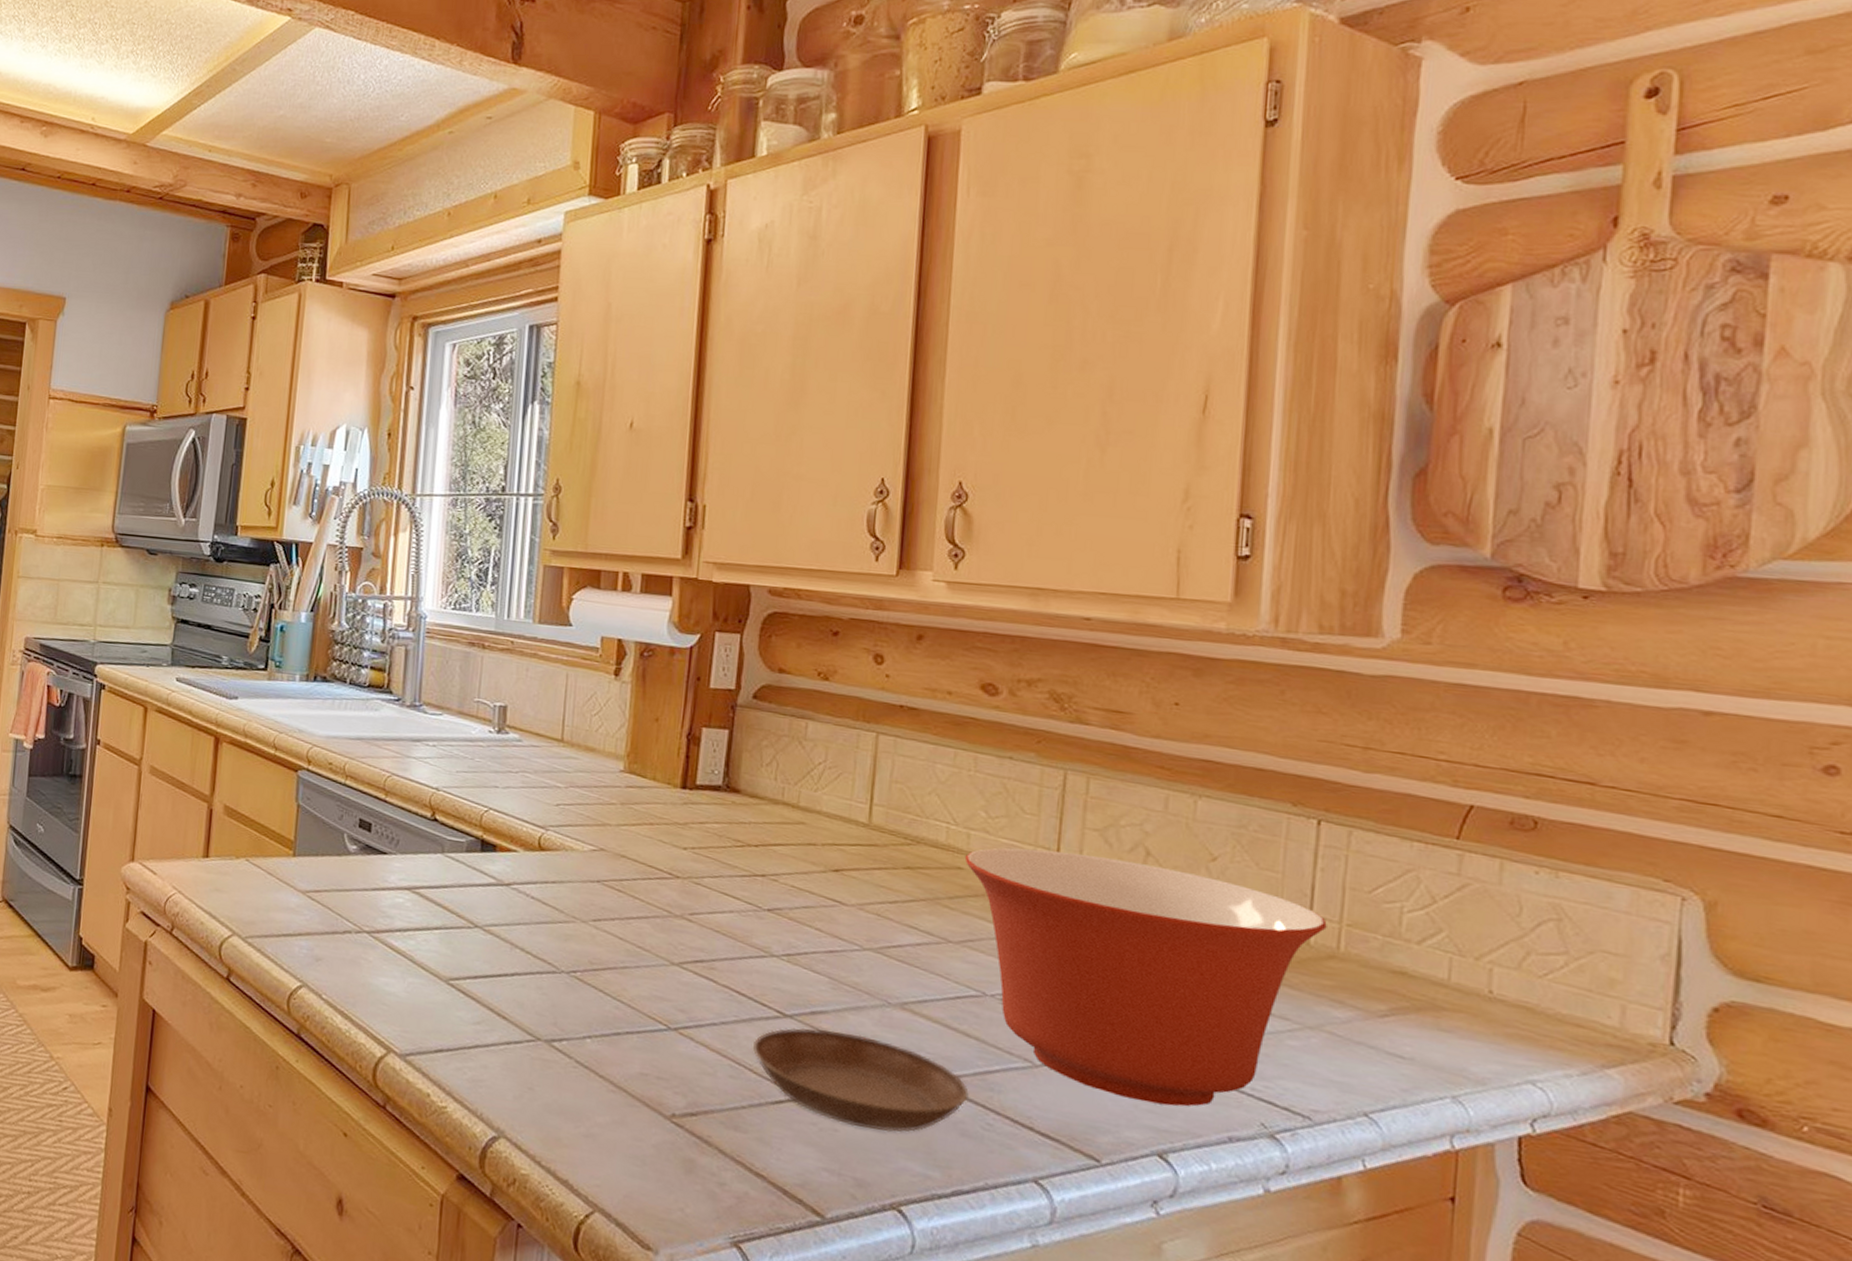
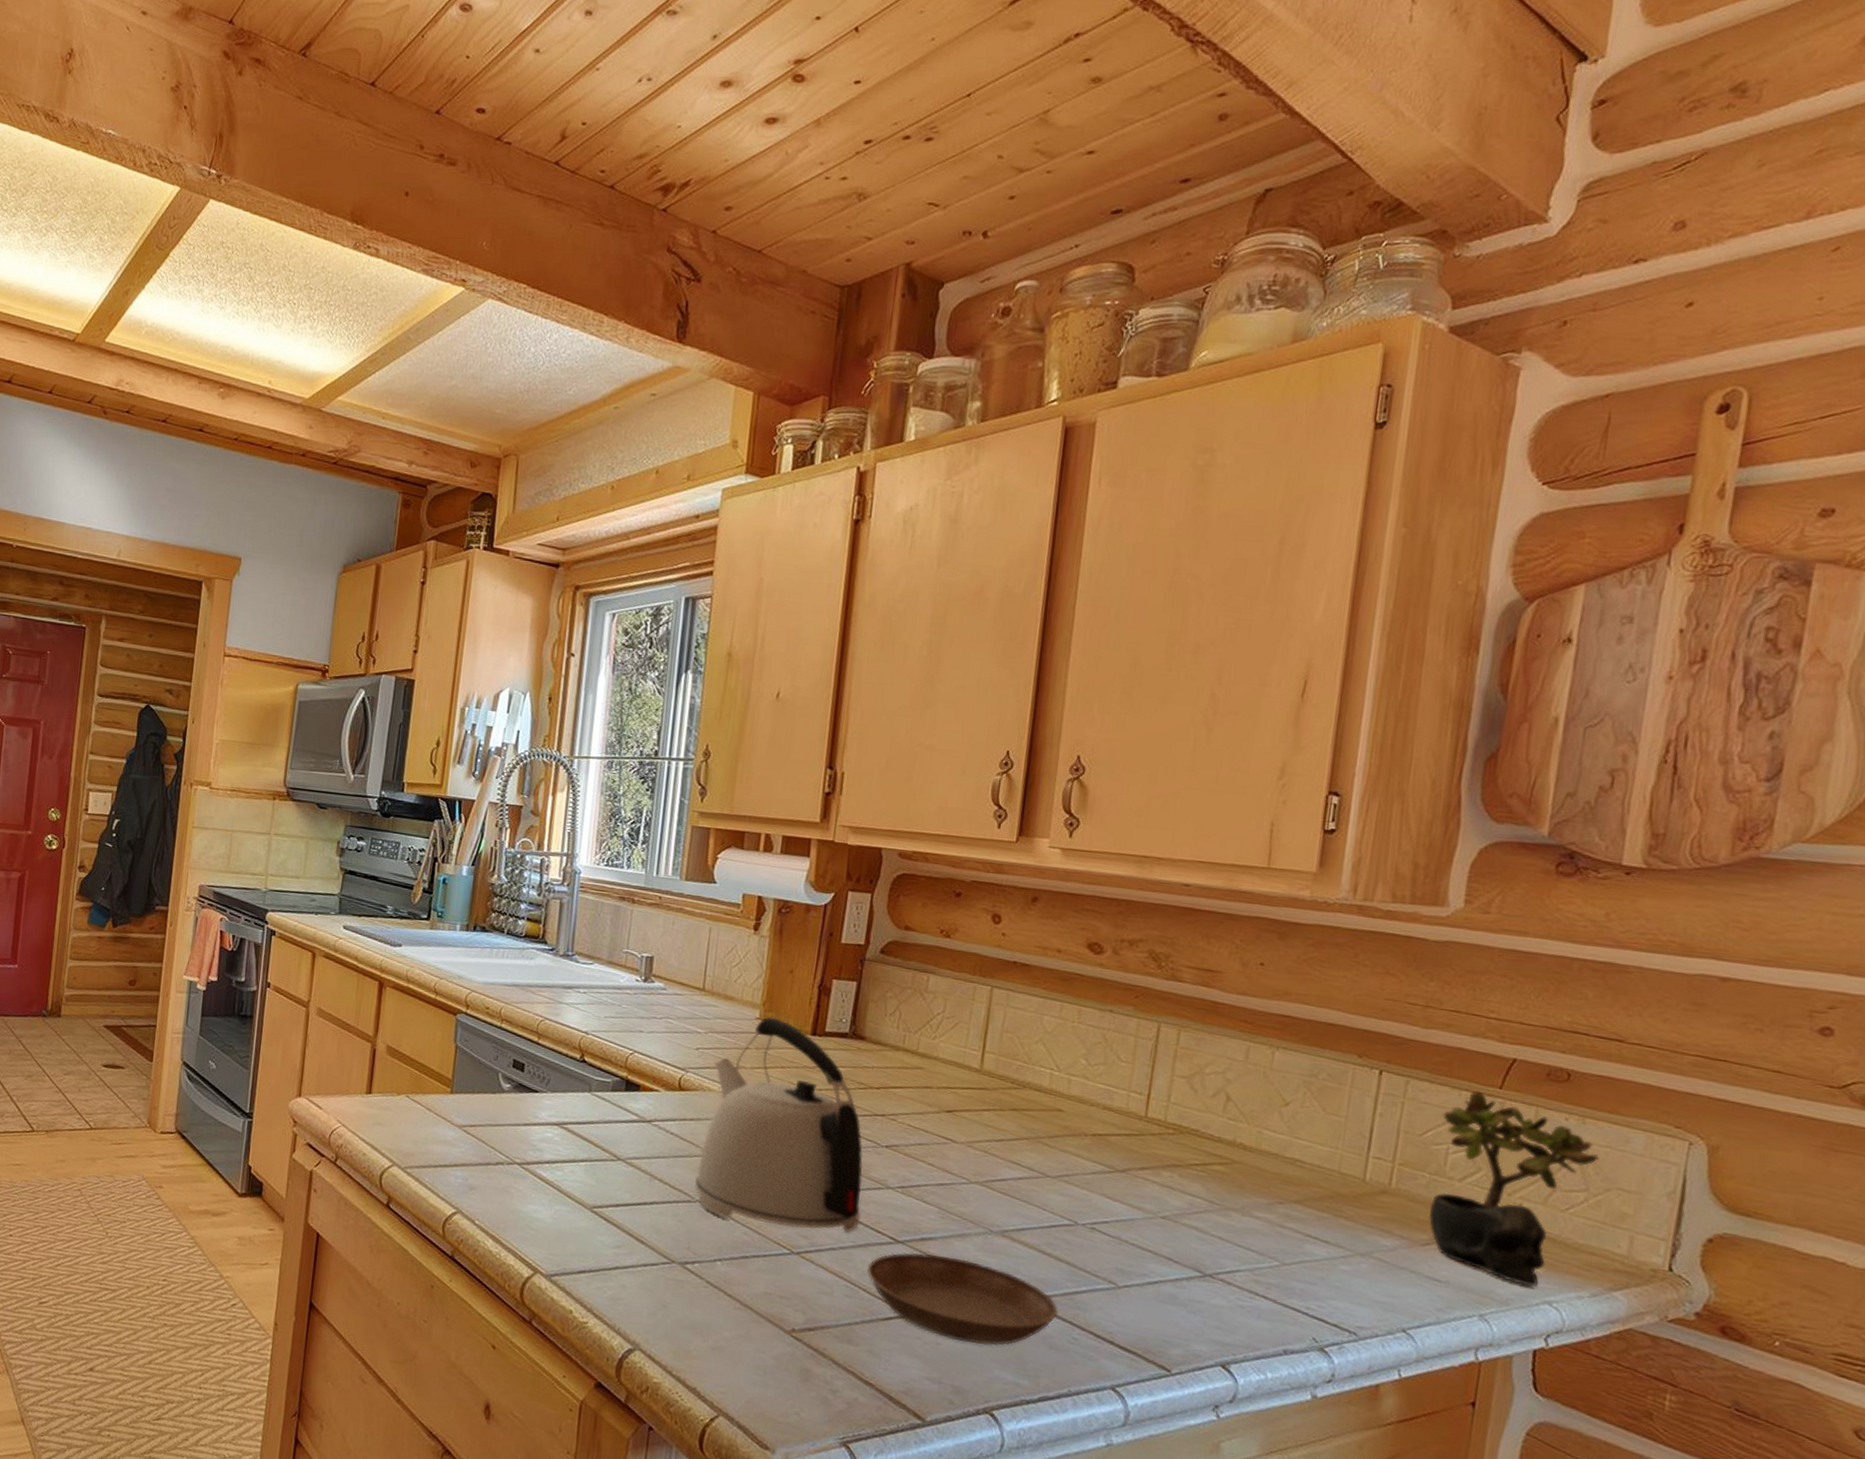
kettle: none [559,769,744,1006] -> present [694,1016,863,1233]
mixing bowl: present [964,847,1327,1107] -> none [1065,1092,1382,1323]
succulent plant: none [1384,841,1578,1064] -> present [1428,1090,1599,1287]

